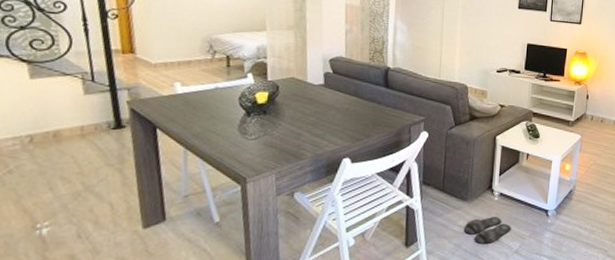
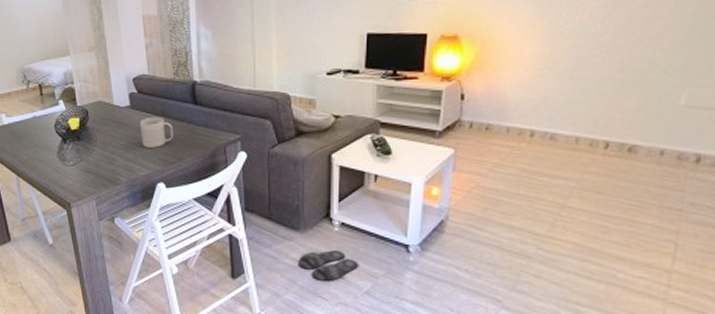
mug: none [331,96,364,125] -> present [139,116,173,148]

